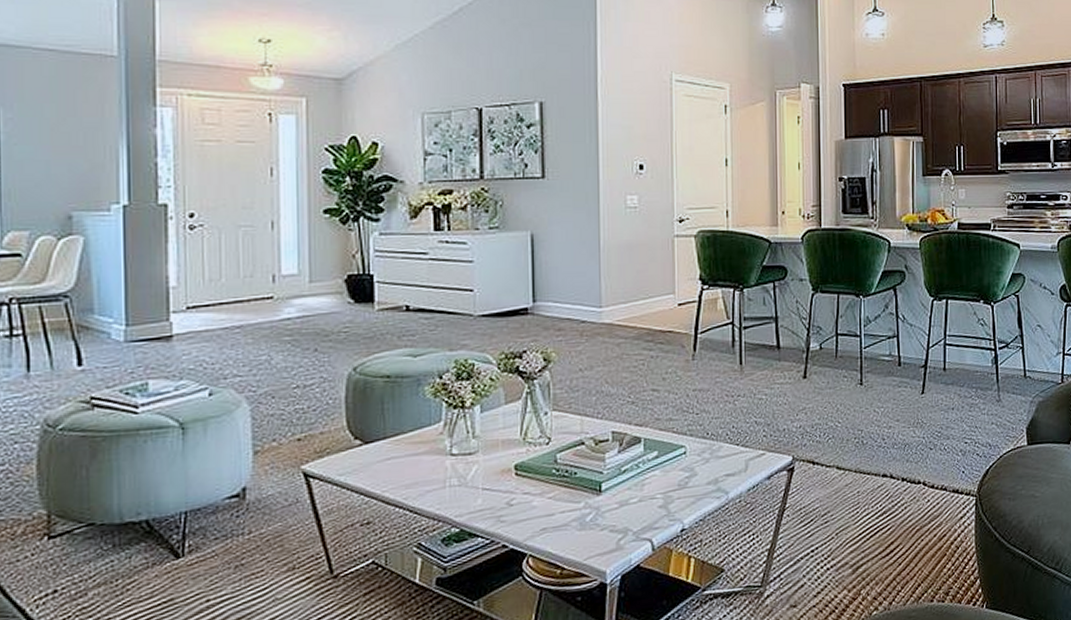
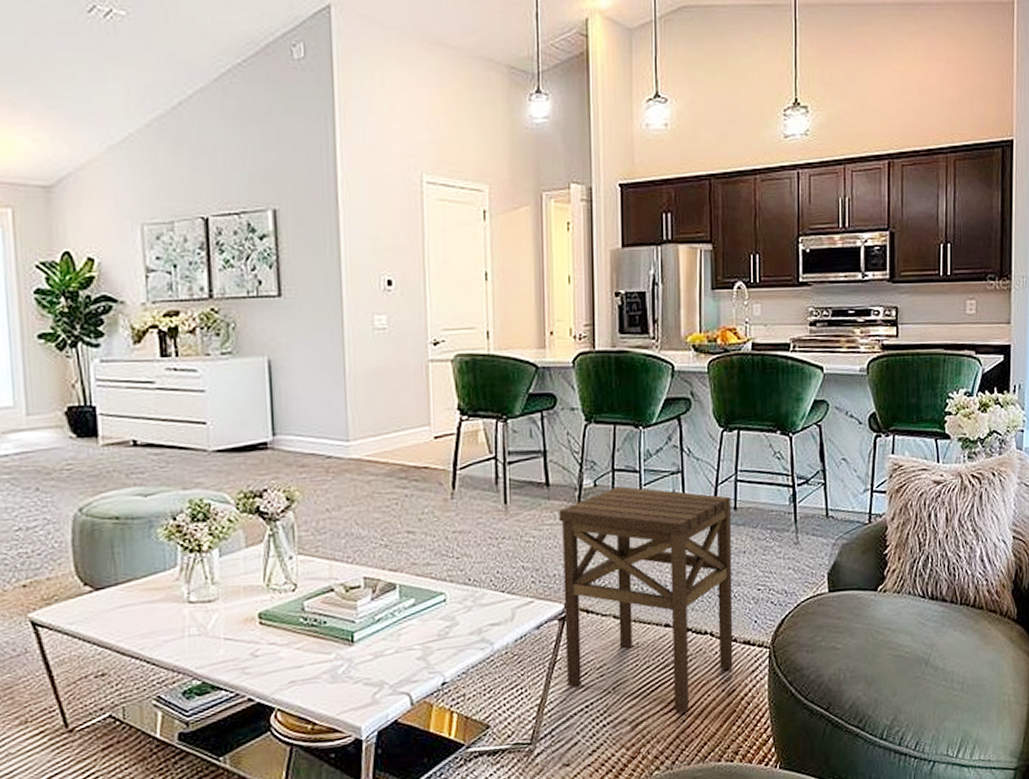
side table: none [789,349,944,556] -> present [559,486,733,713]

